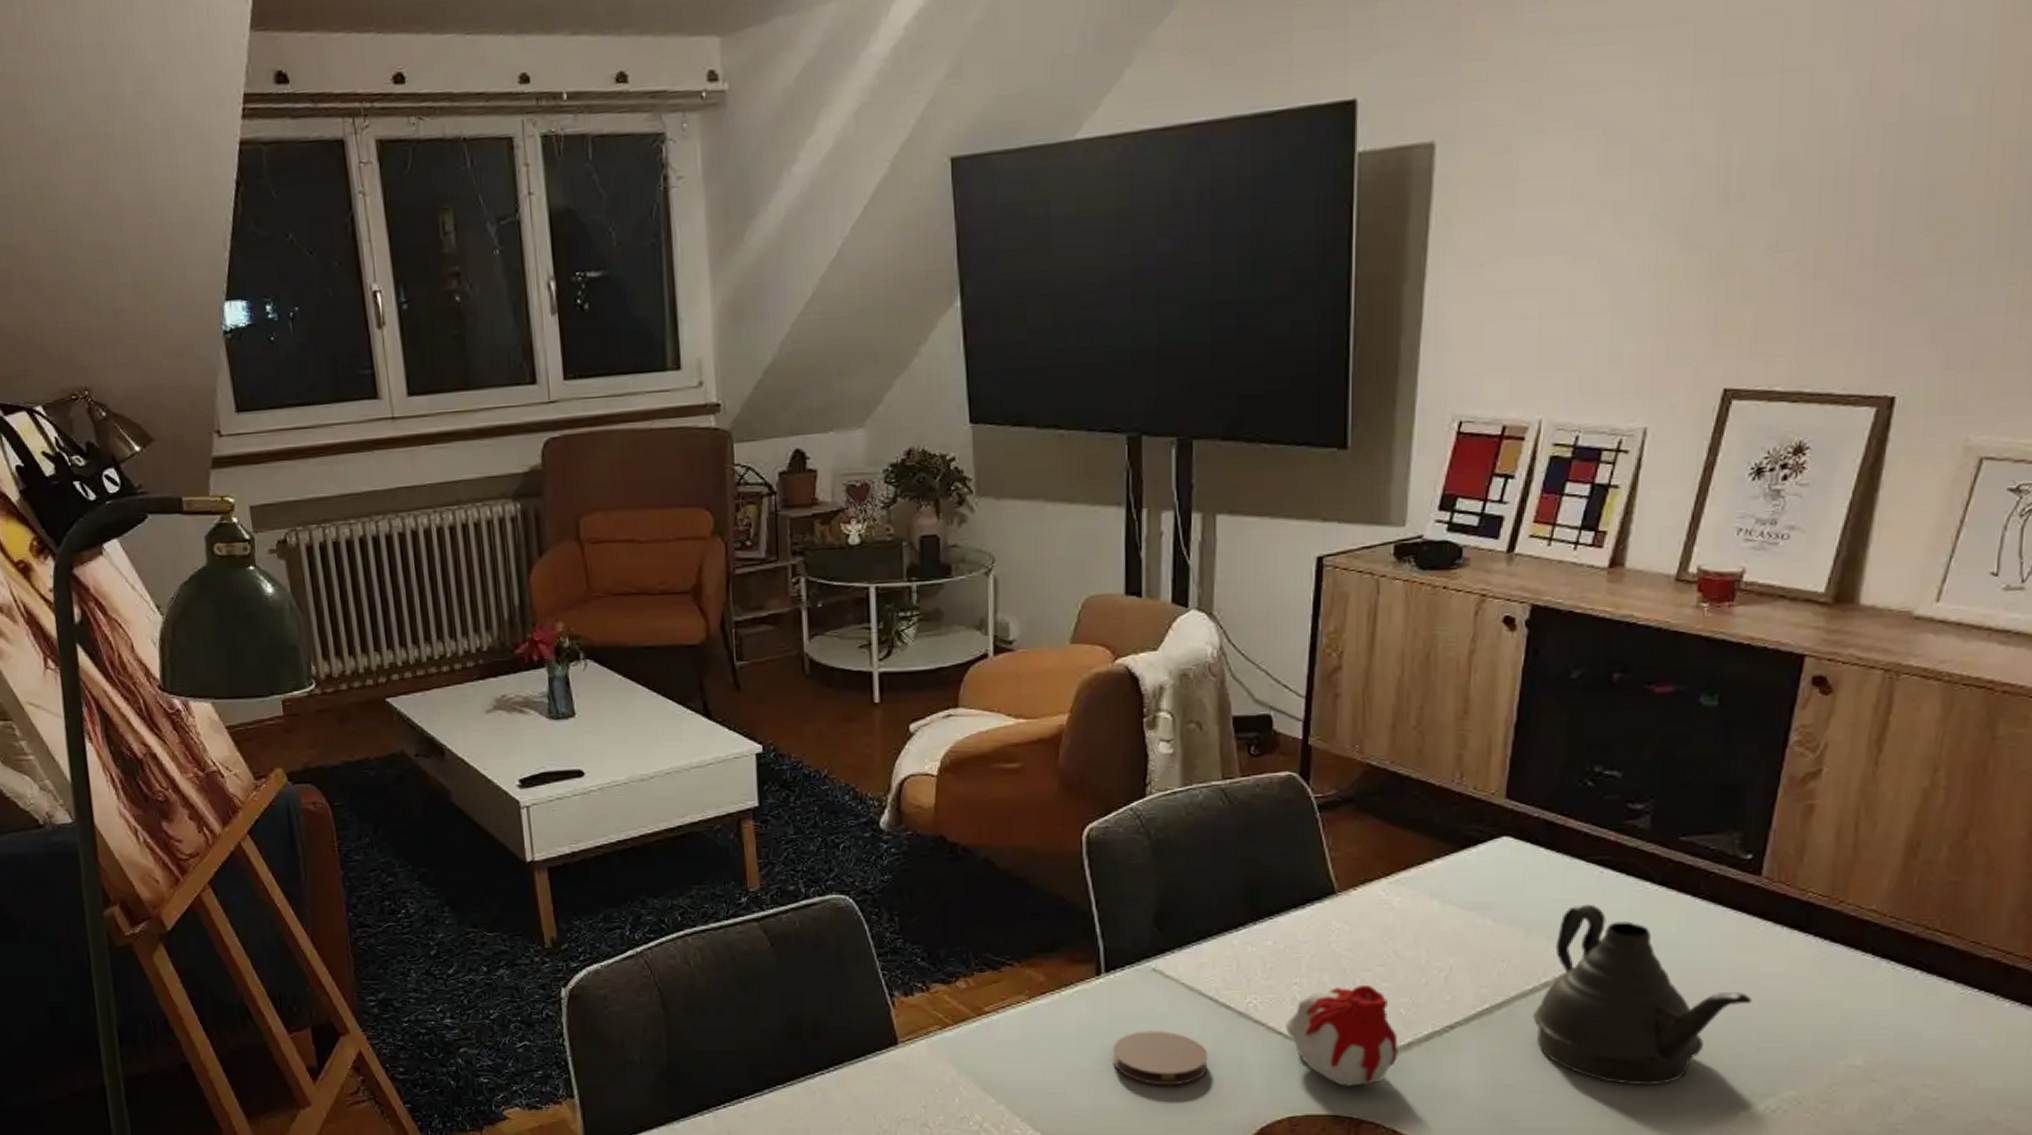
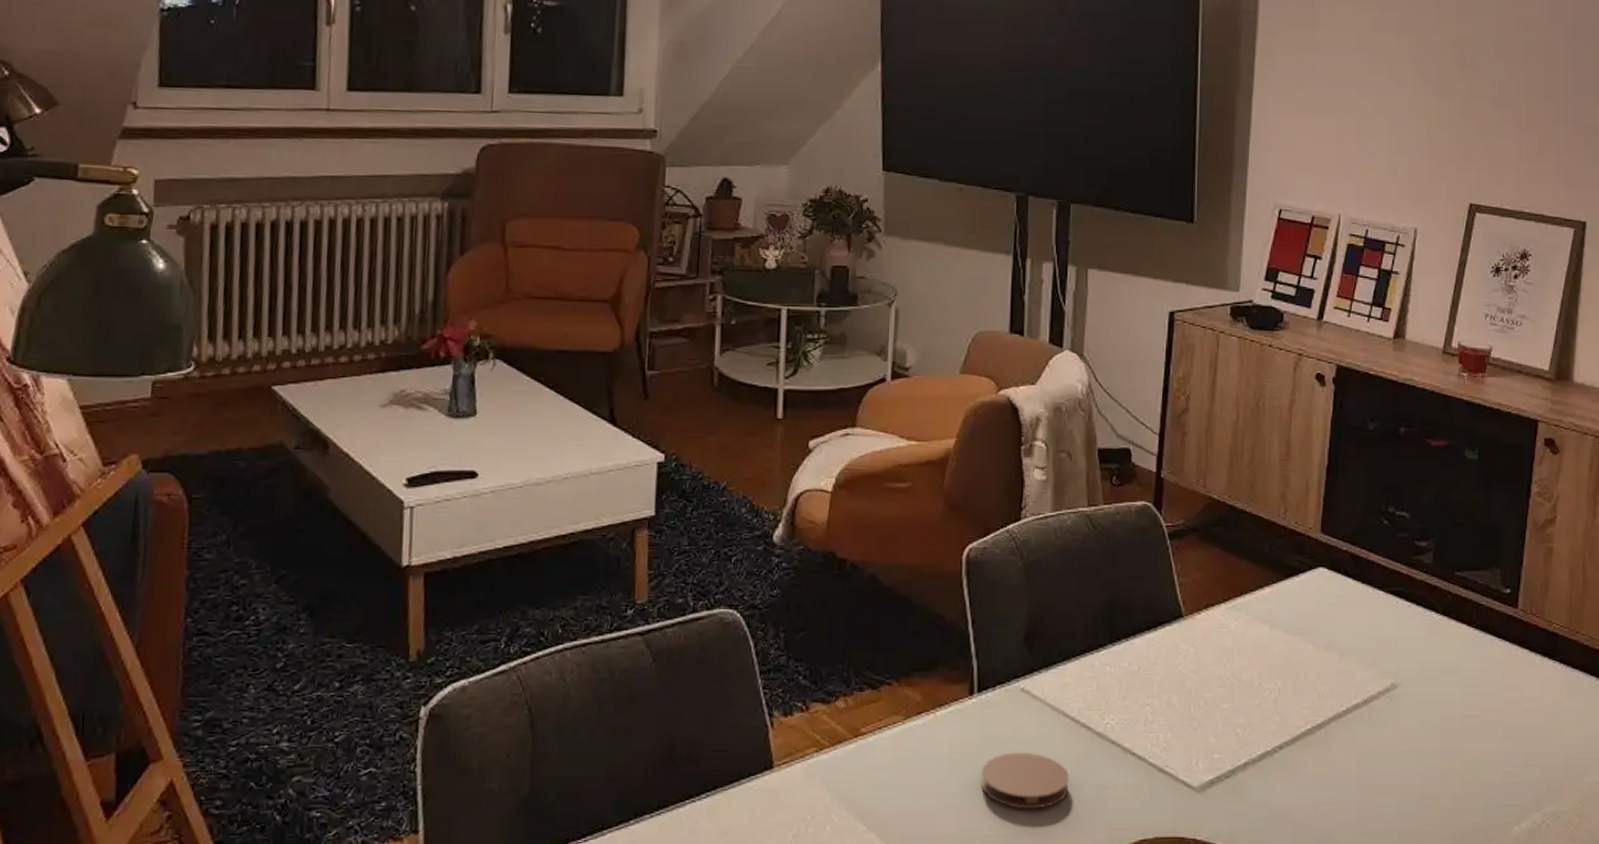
candle: present [1286,984,1398,1086] -> none [1139,705,1236,808]
teapot: present [1533,904,1753,1085] -> none [1347,631,1517,802]

